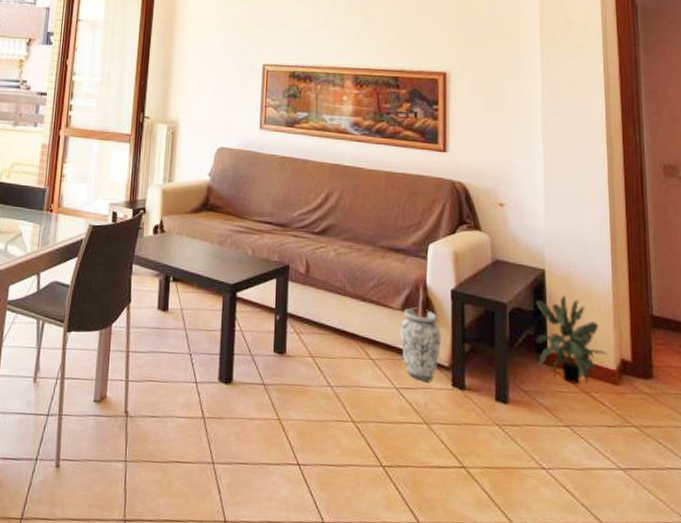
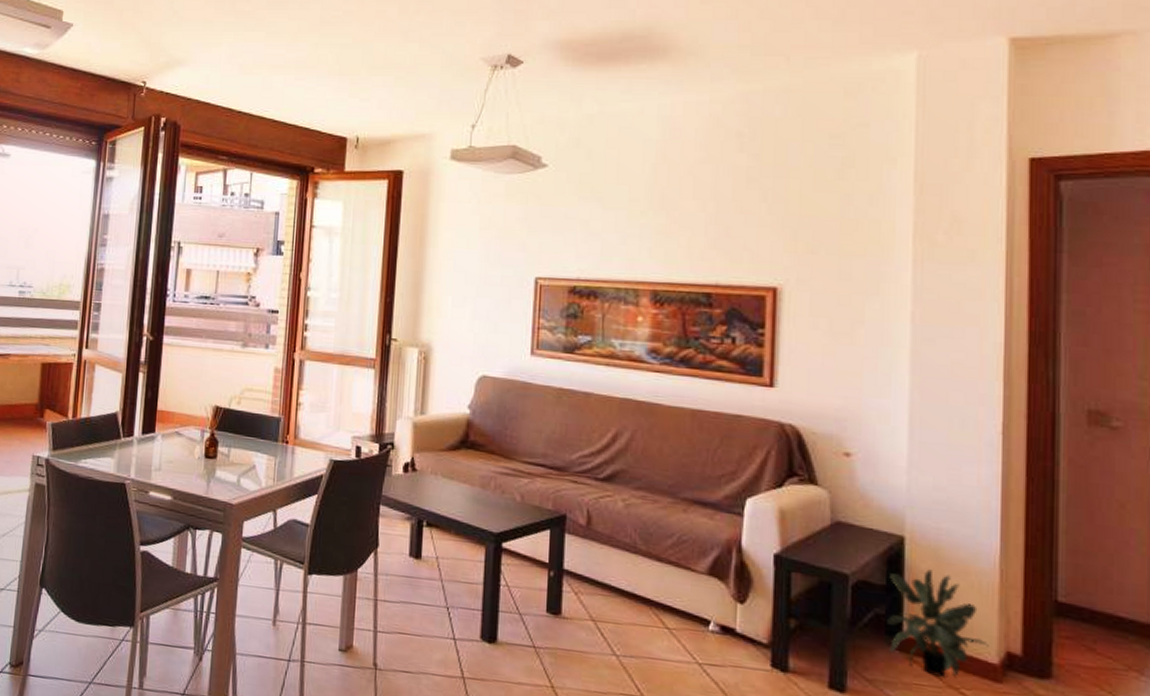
vase: present [400,307,442,381] -> none [705,572,760,659]

